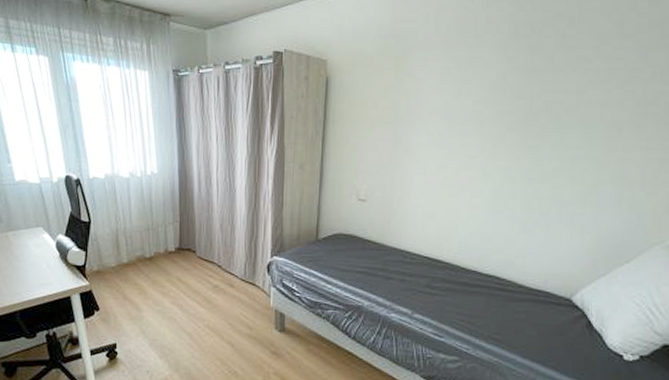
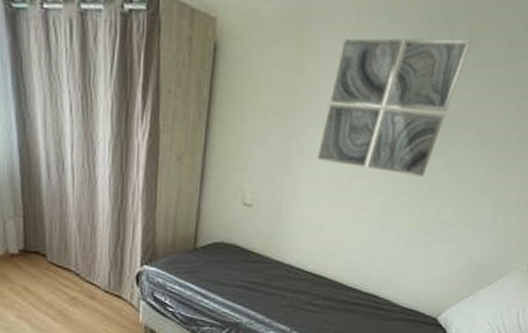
wall art: none [423,41,561,163] -> present [318,38,472,177]

